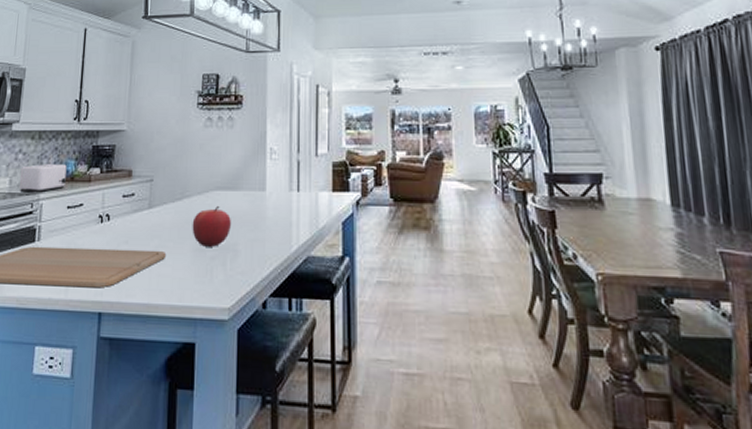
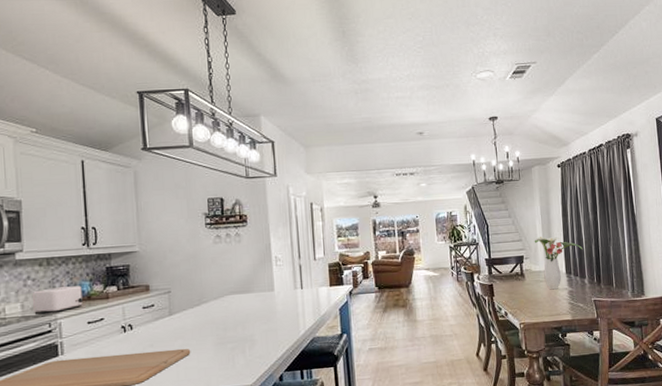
fruit: present [192,205,231,247] -> none [211,306,247,341]
flower arrangement: none [617,148,699,229] -> present [533,237,583,290]

